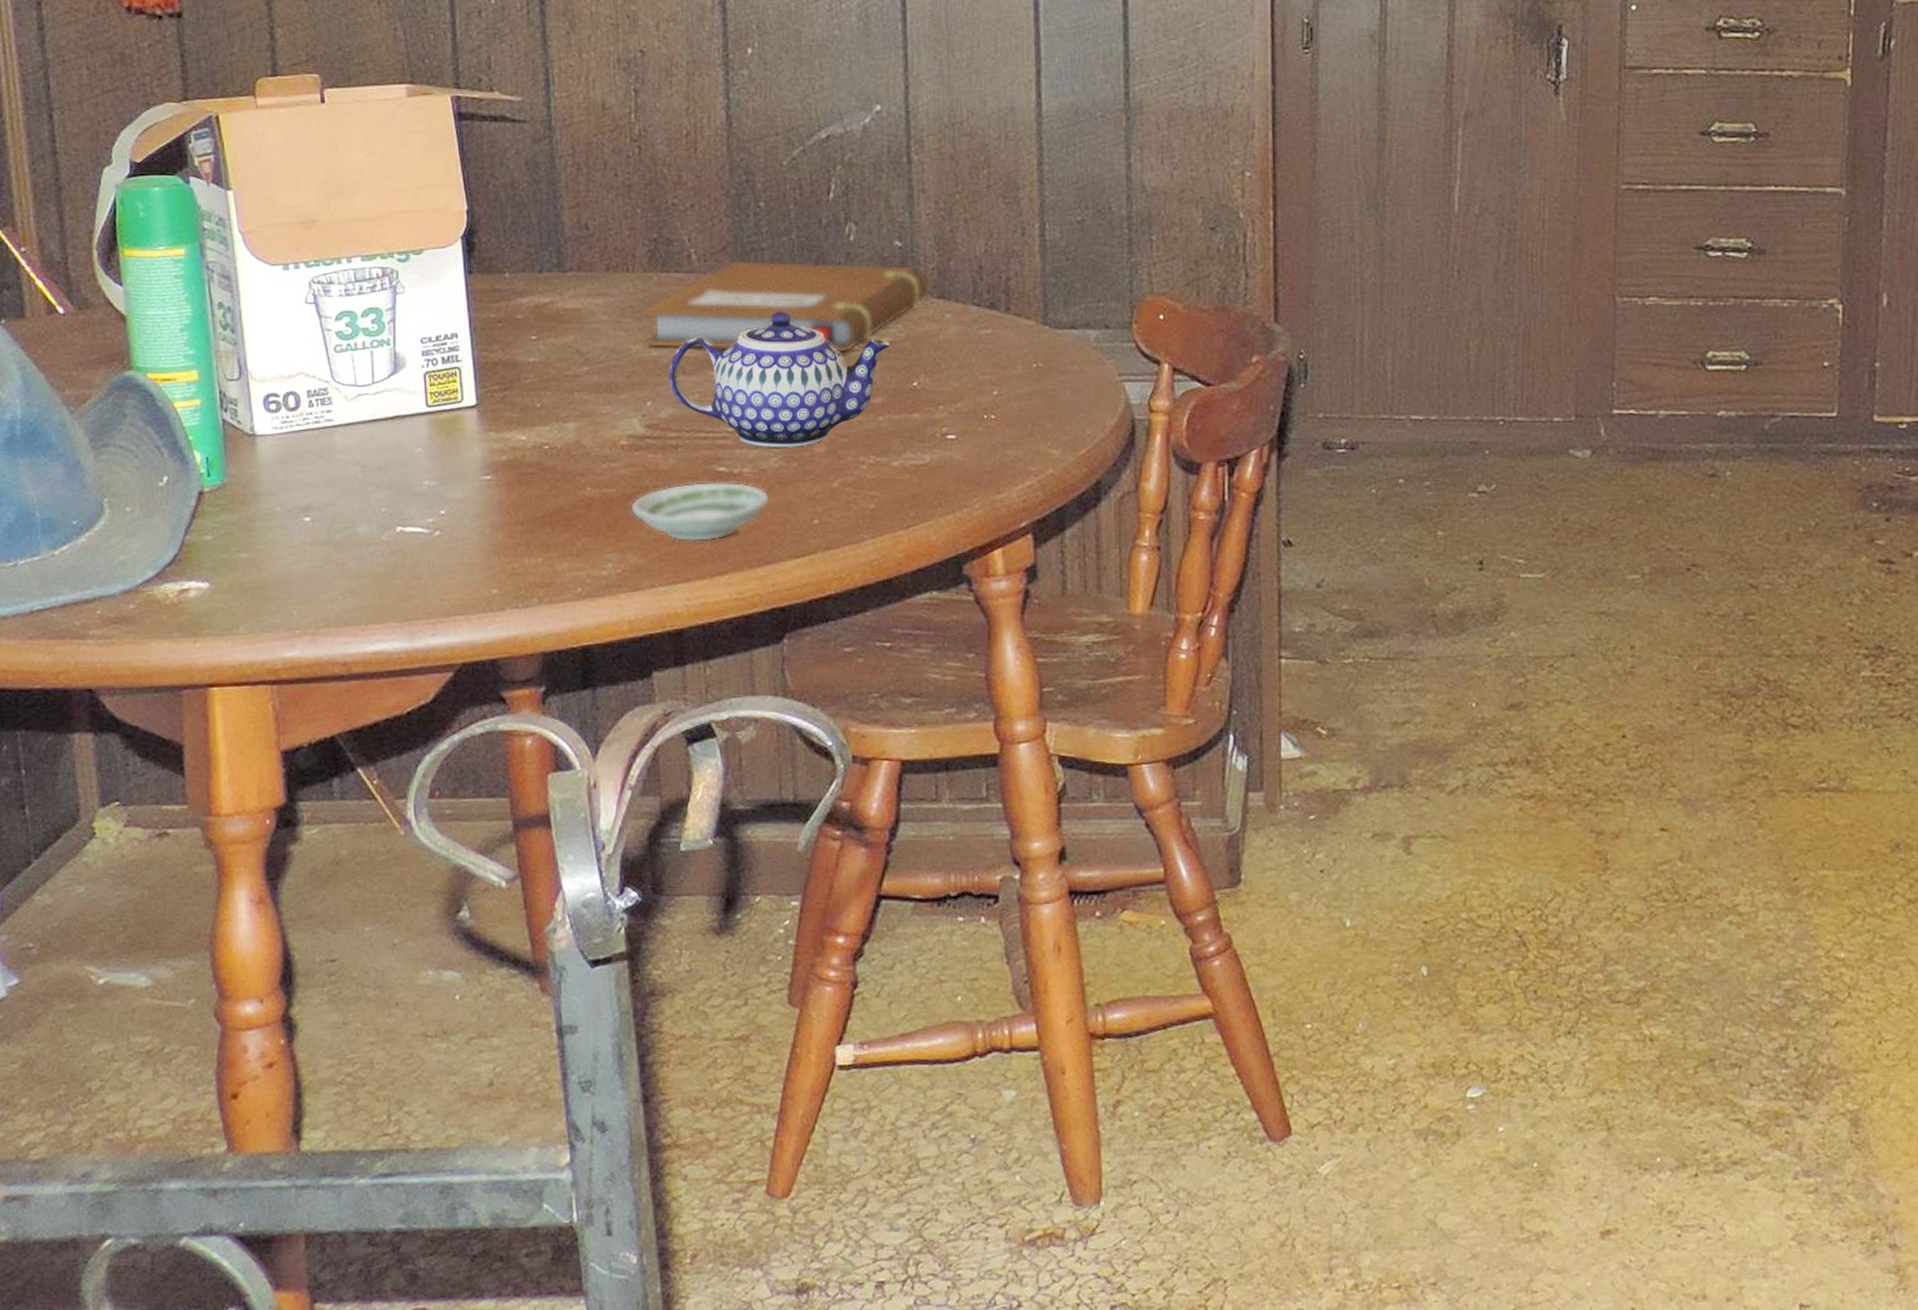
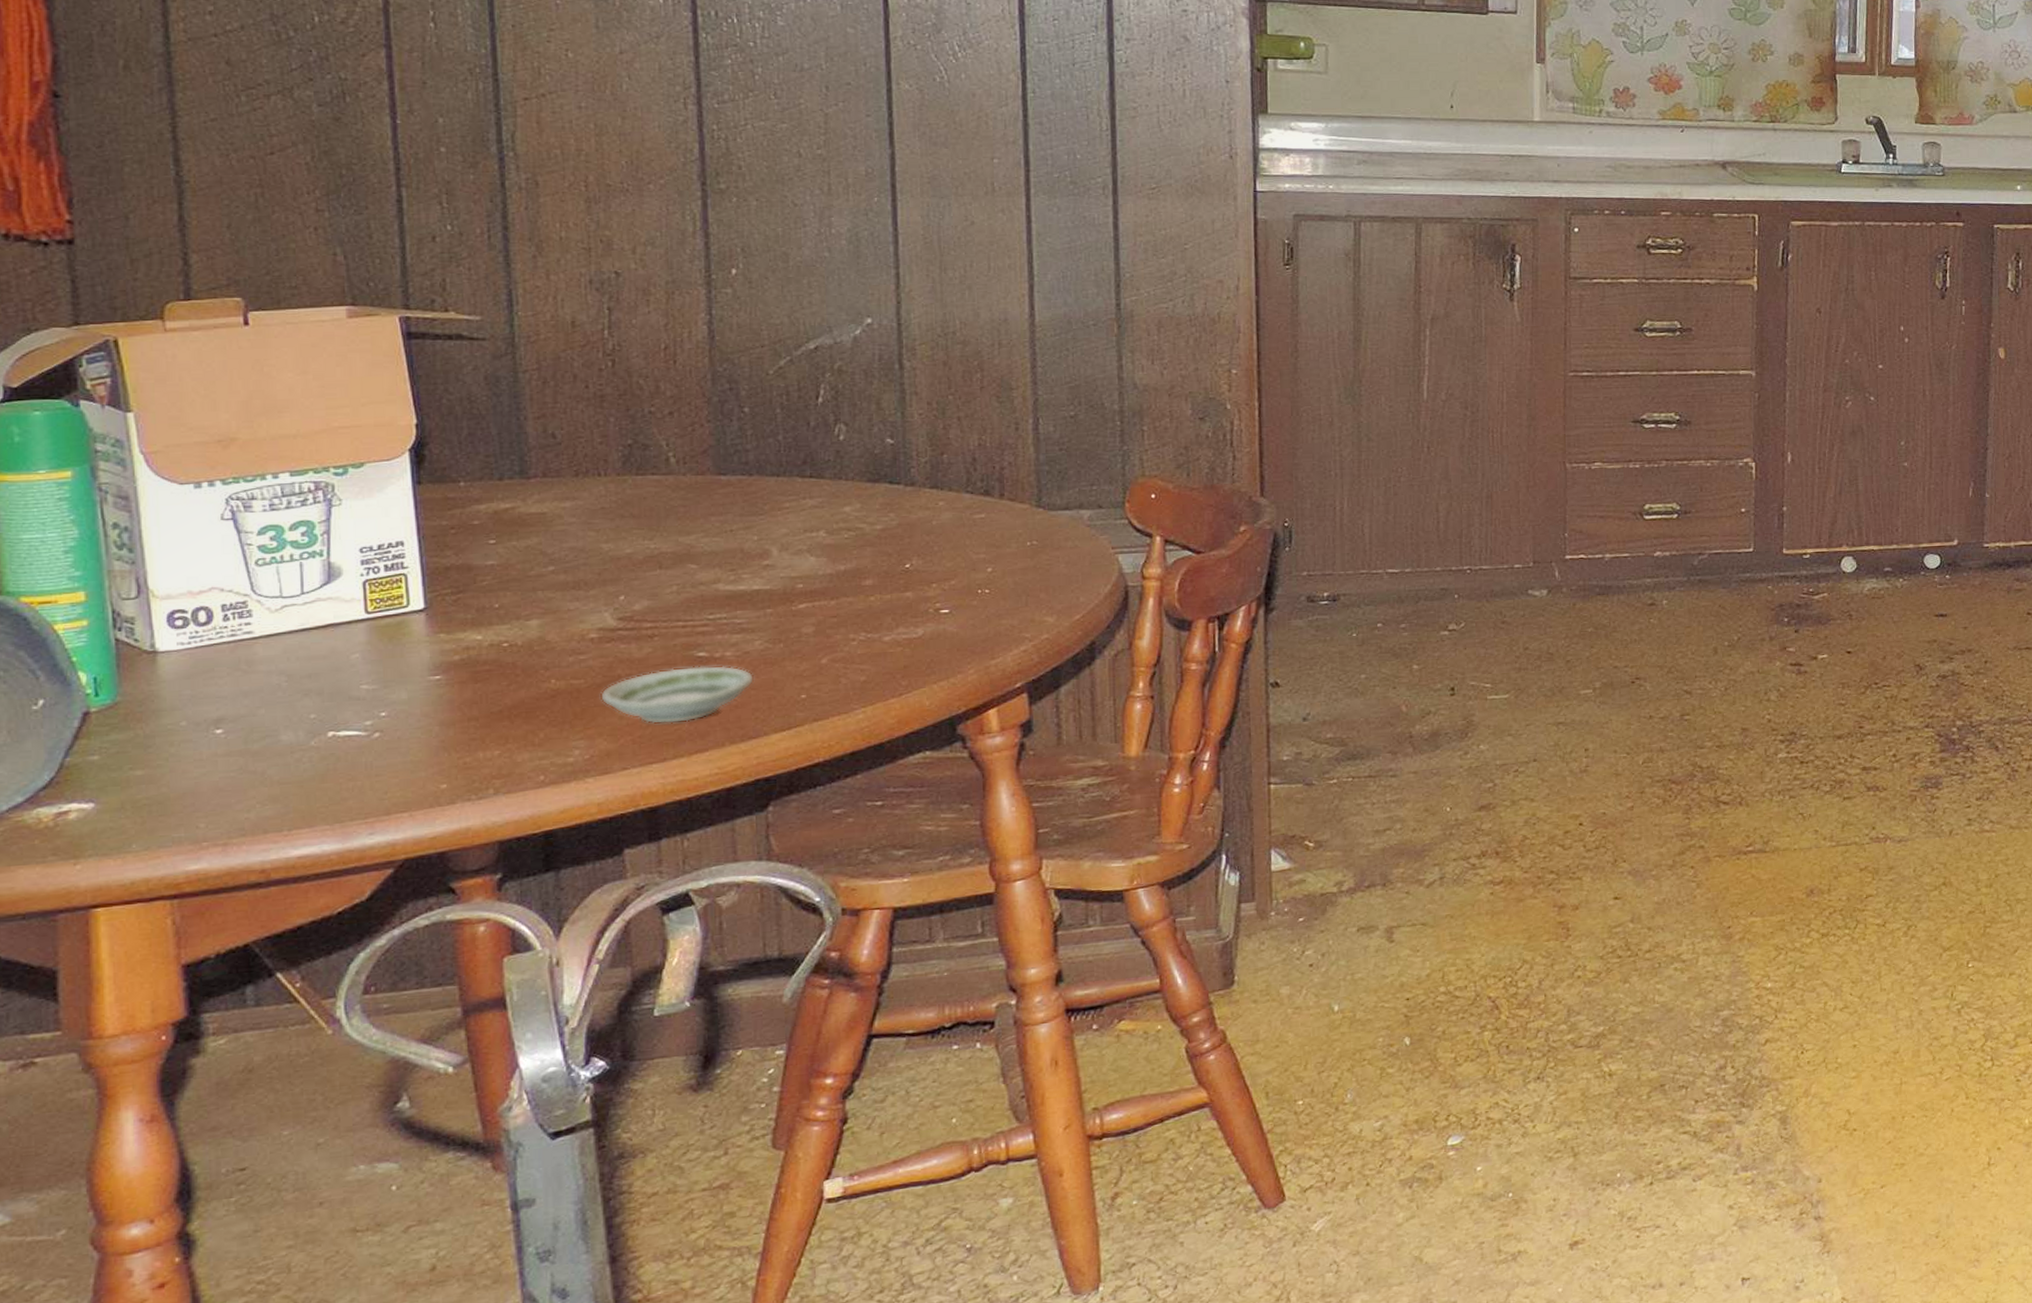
notebook: present [644,260,930,354] -> none [617,460,923,546]
teapot: present [669,311,891,447] -> none [644,506,883,632]

